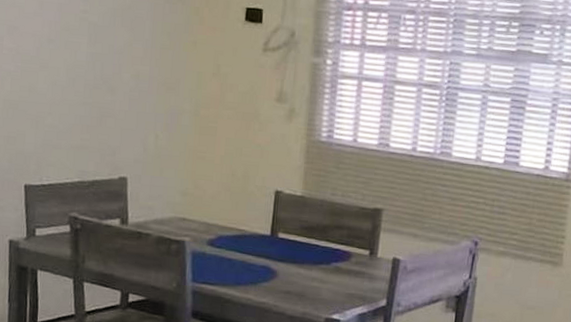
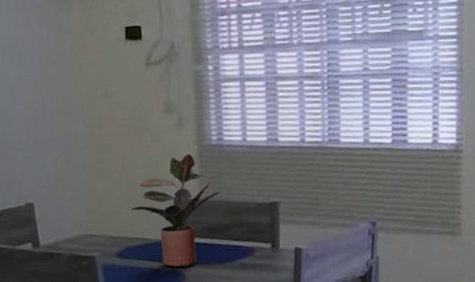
potted plant: none [228,147,324,265] -> present [131,154,220,268]

